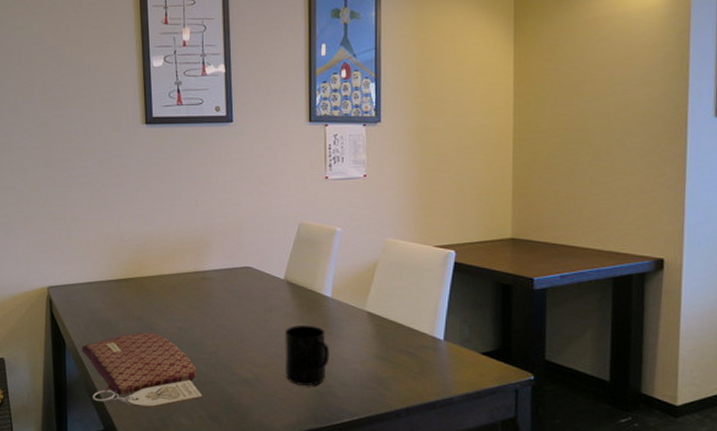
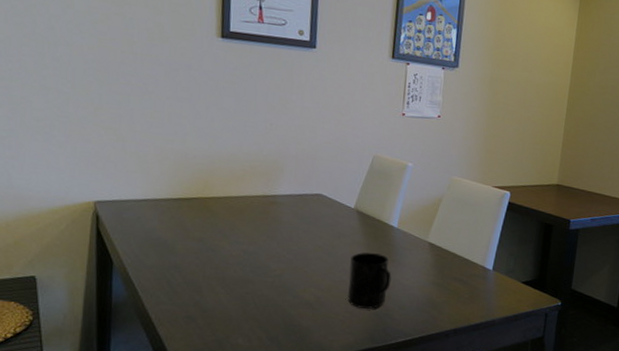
placemat: present [81,332,203,408] -> none [131,253,263,330]

